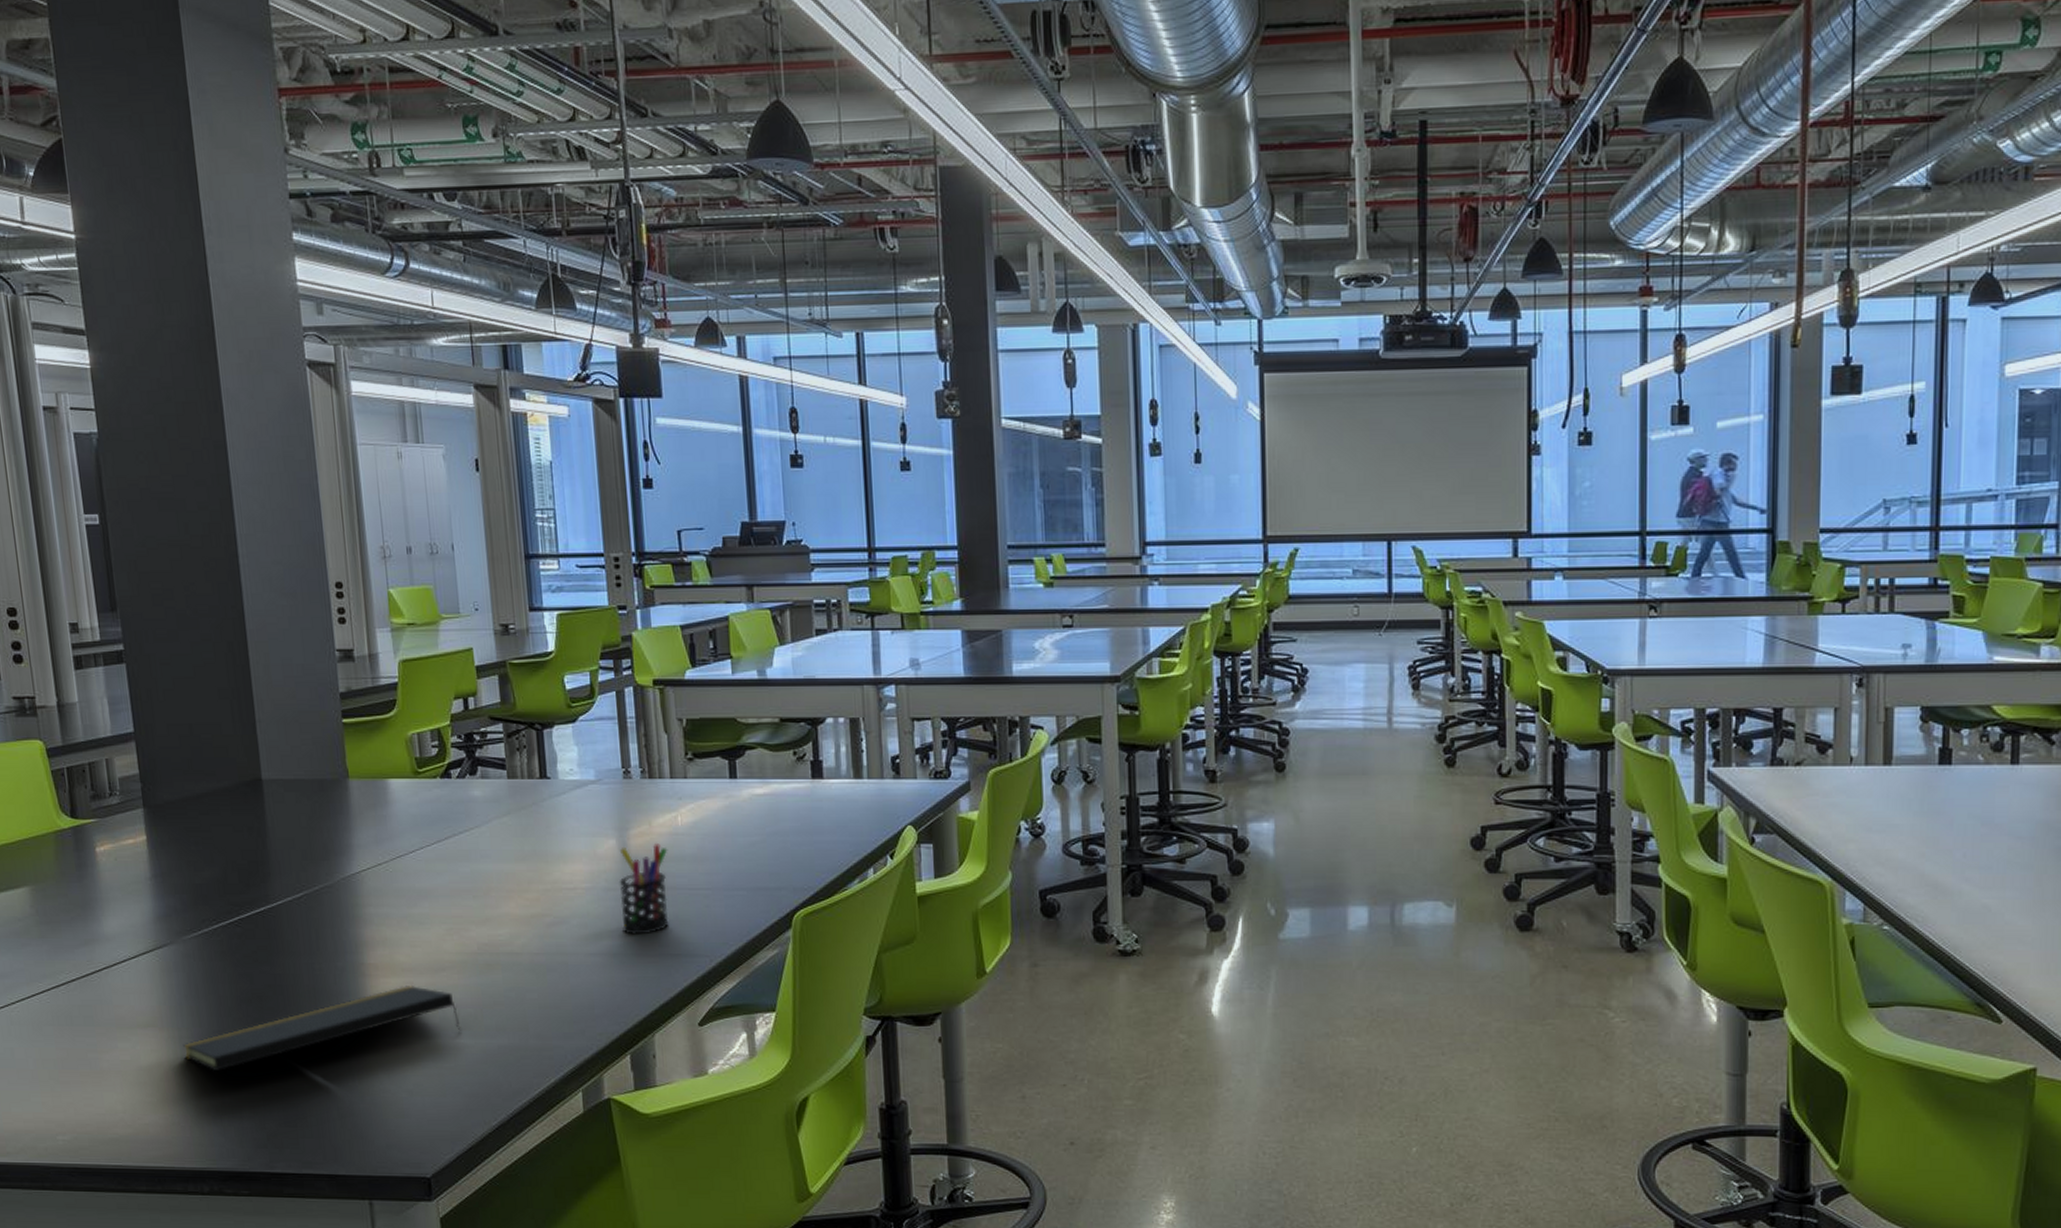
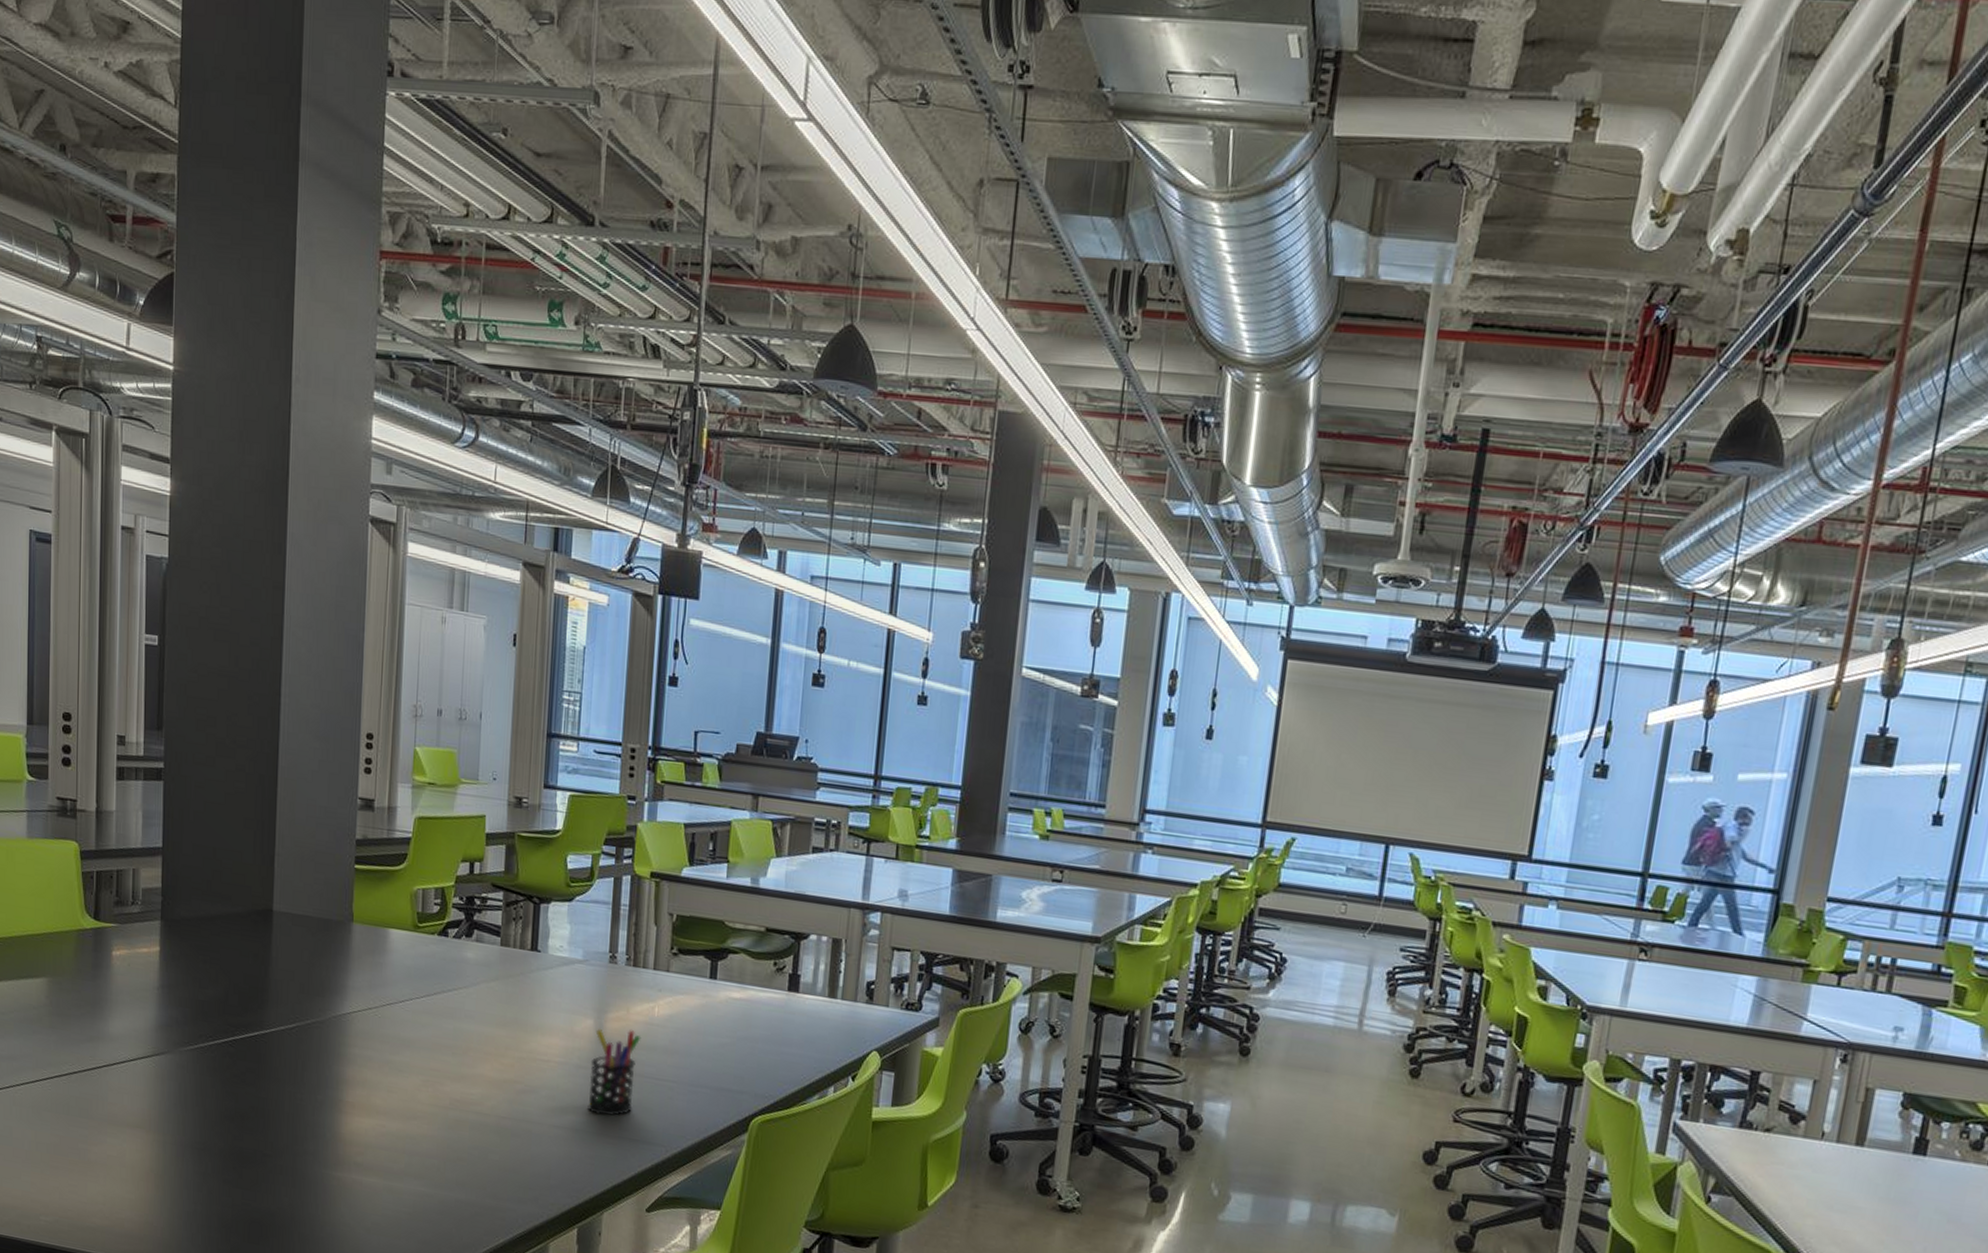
notepad: present [183,984,461,1072] -> none [166,1127,423,1180]

